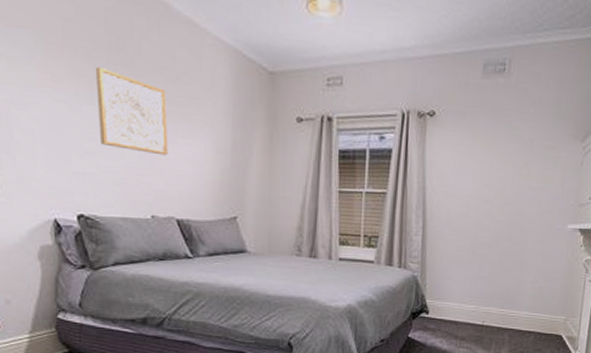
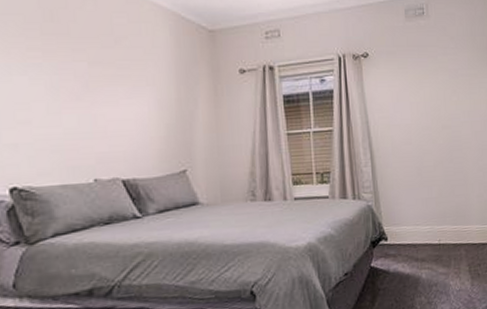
wall art: present [95,66,168,156] -> none [27,38,110,118]

